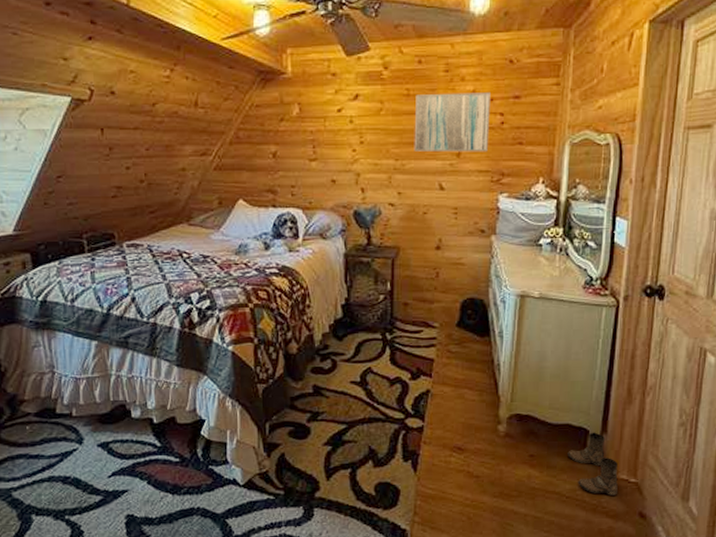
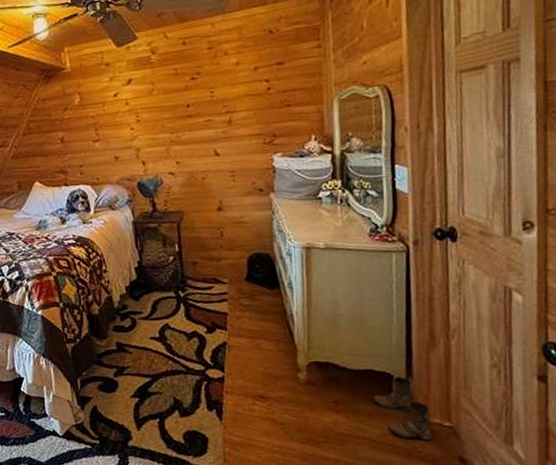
wall art: present [414,92,490,153] -> none [183,62,257,124]

